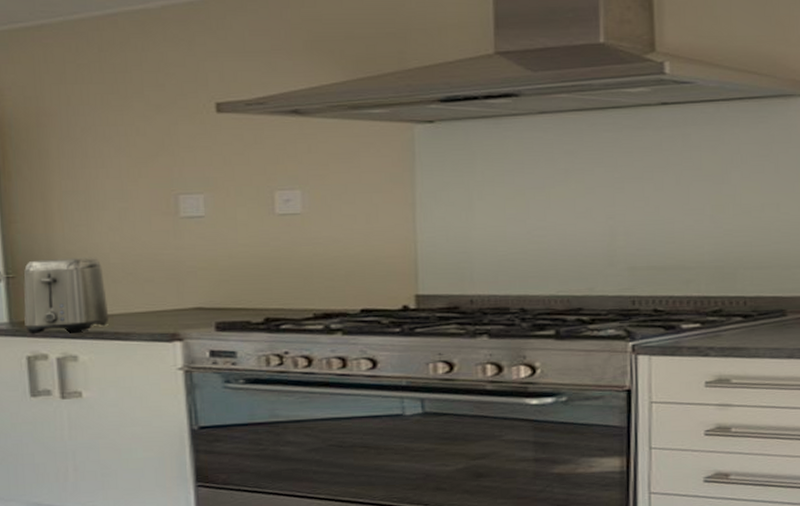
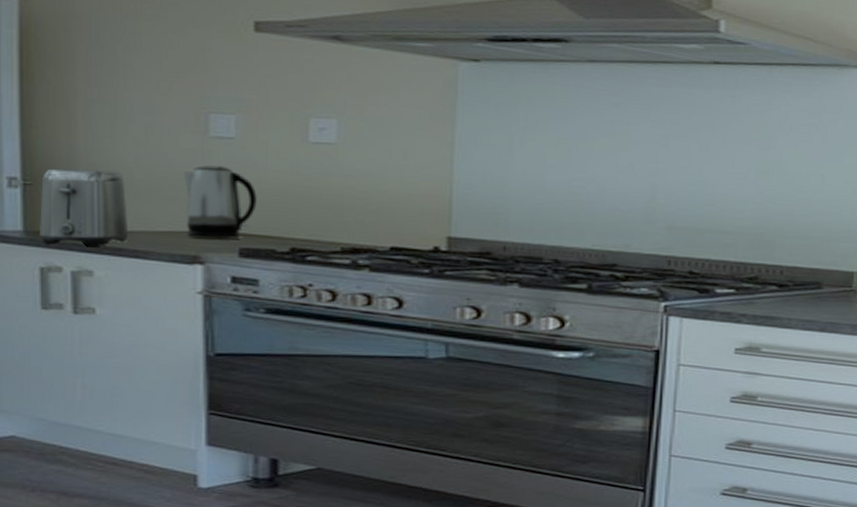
kettle: none [158,243,230,317] -> present [184,164,257,240]

